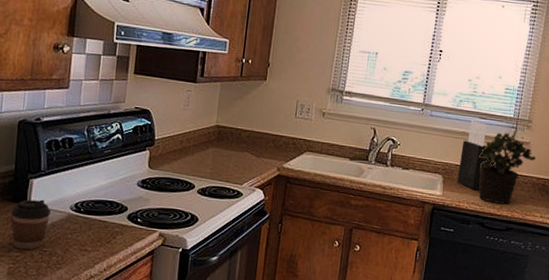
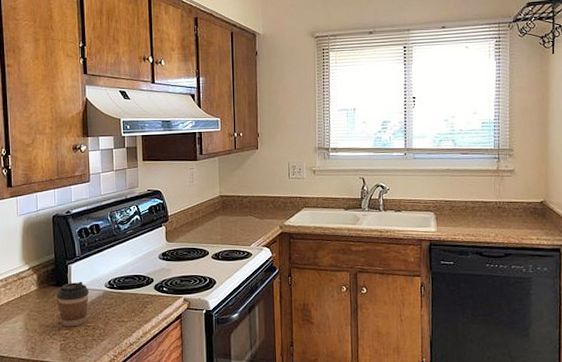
knife block: present [457,120,495,190] -> none [448,157,483,222]
potted plant: present [478,131,536,205] -> none [467,161,523,232]

